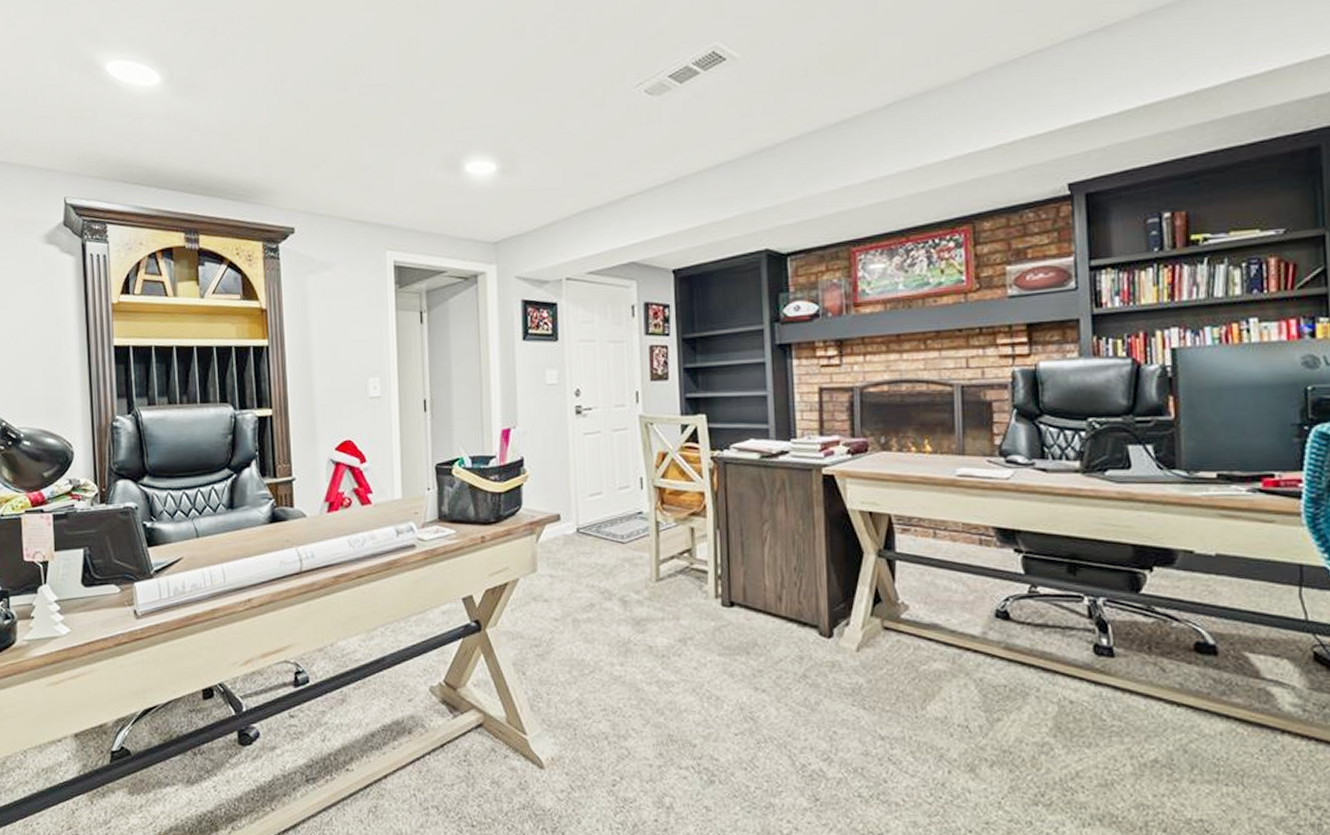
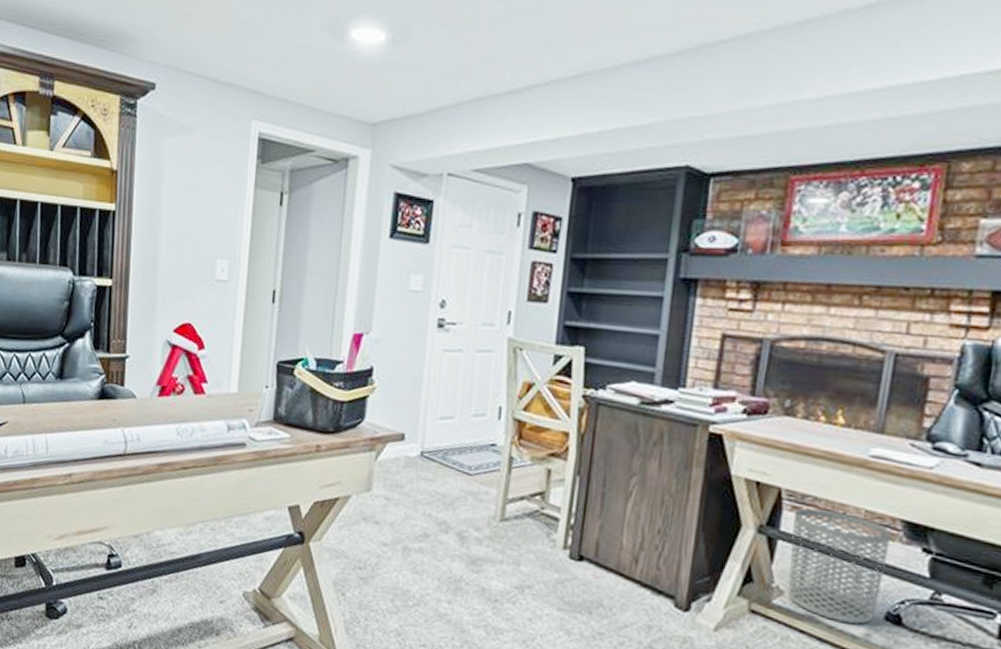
waste bin: none [904,528,988,625] -> present [788,508,892,624]

